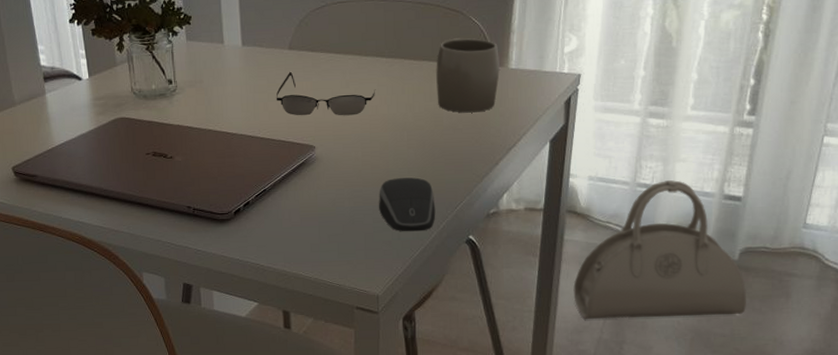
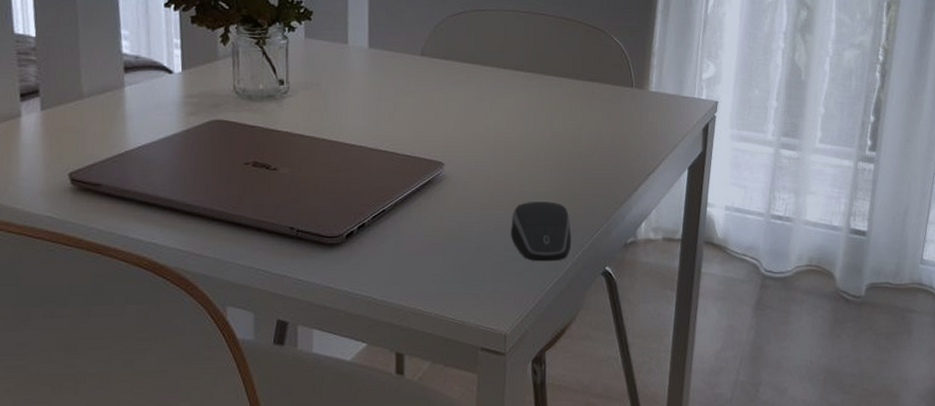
eyeglasses: present [276,71,375,116] -> none [403,79,512,131]
mug: present [436,38,500,113] -> none [576,58,640,135]
handbag: present [573,180,746,320] -> none [710,213,873,360]

